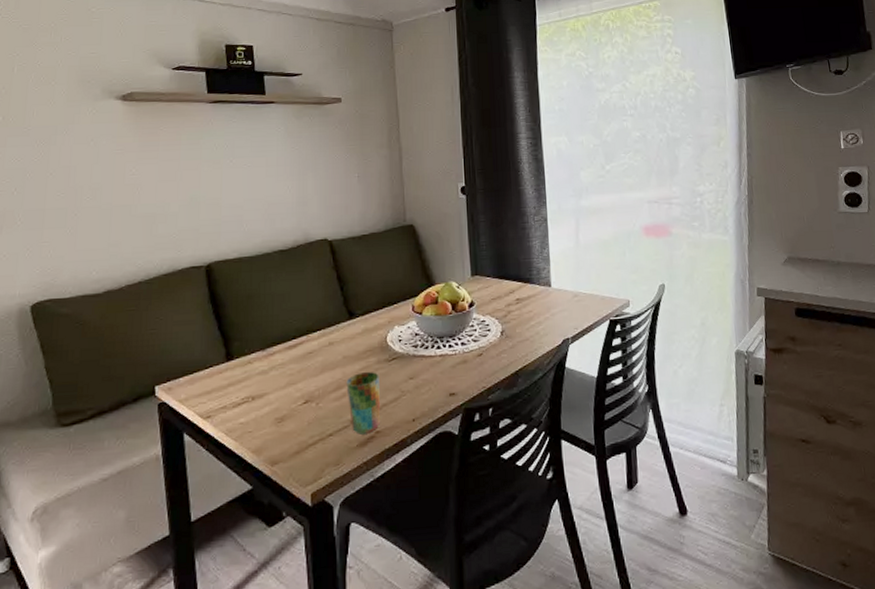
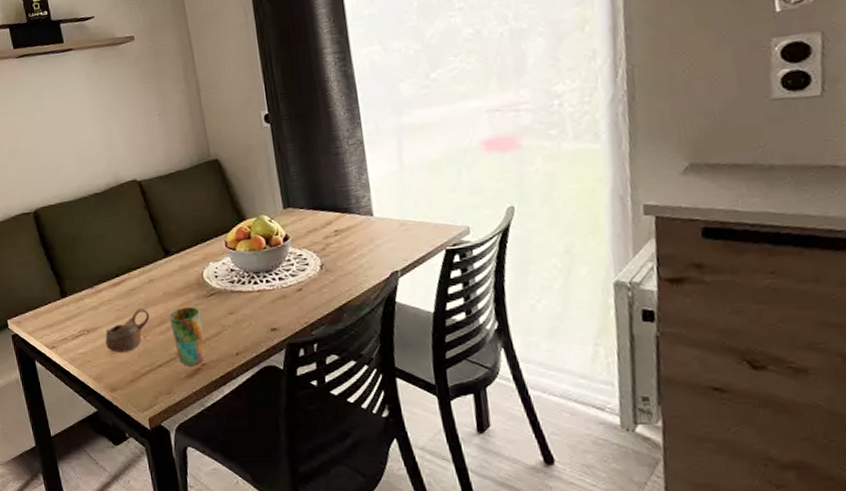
cup: none [272,373,326,422] -> present [105,308,150,354]

